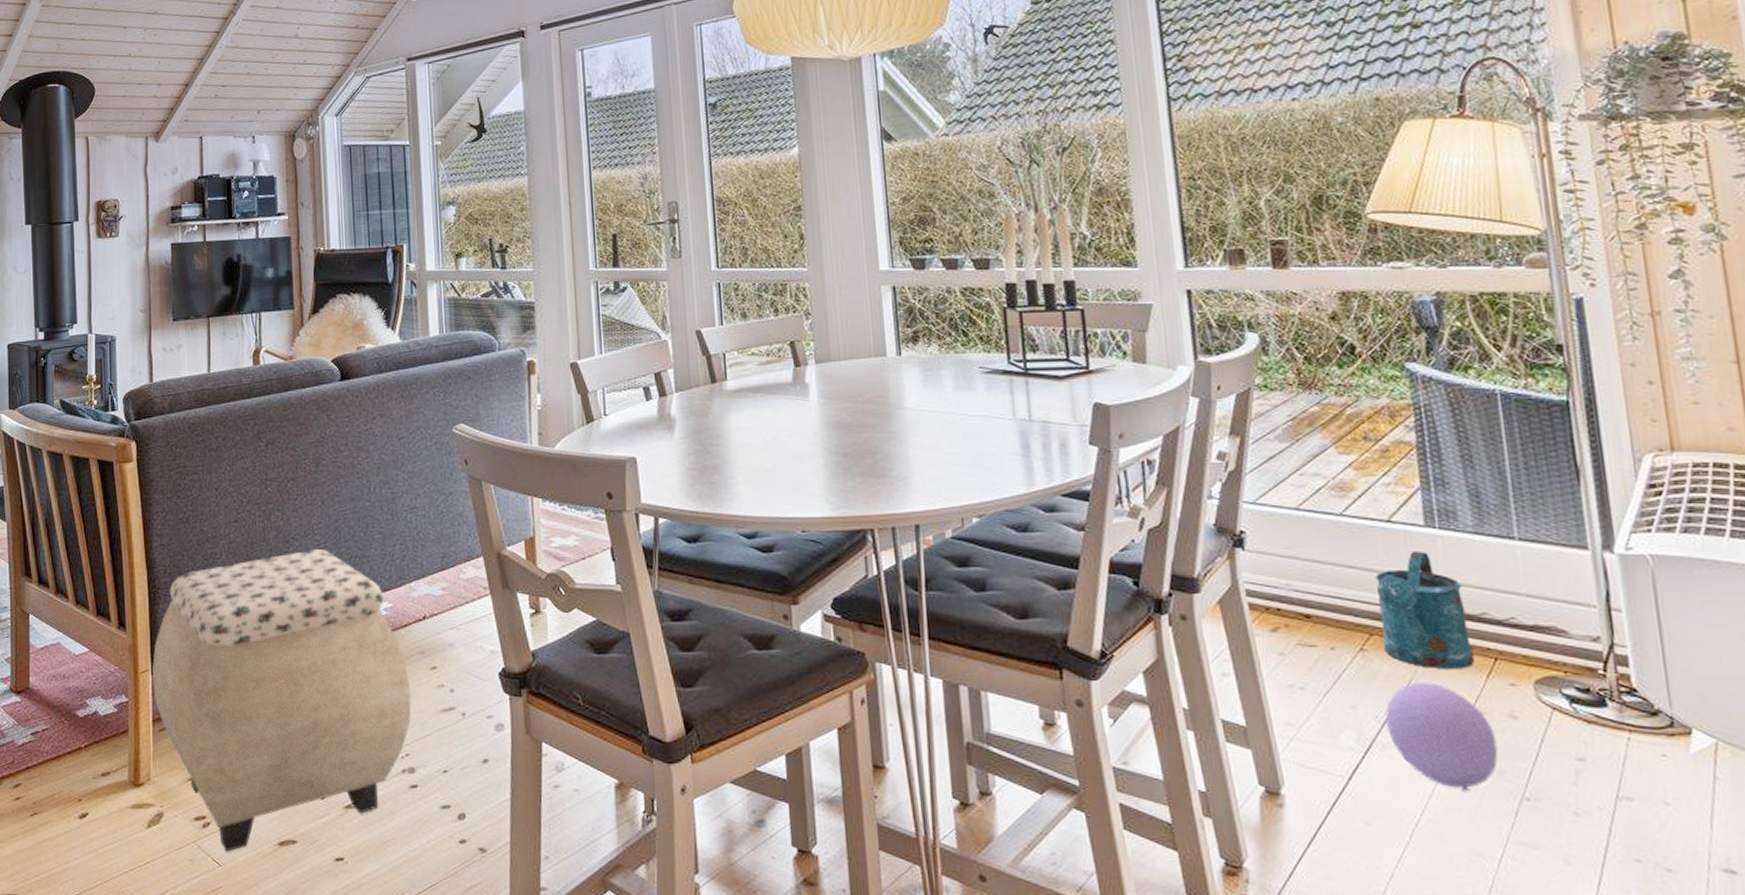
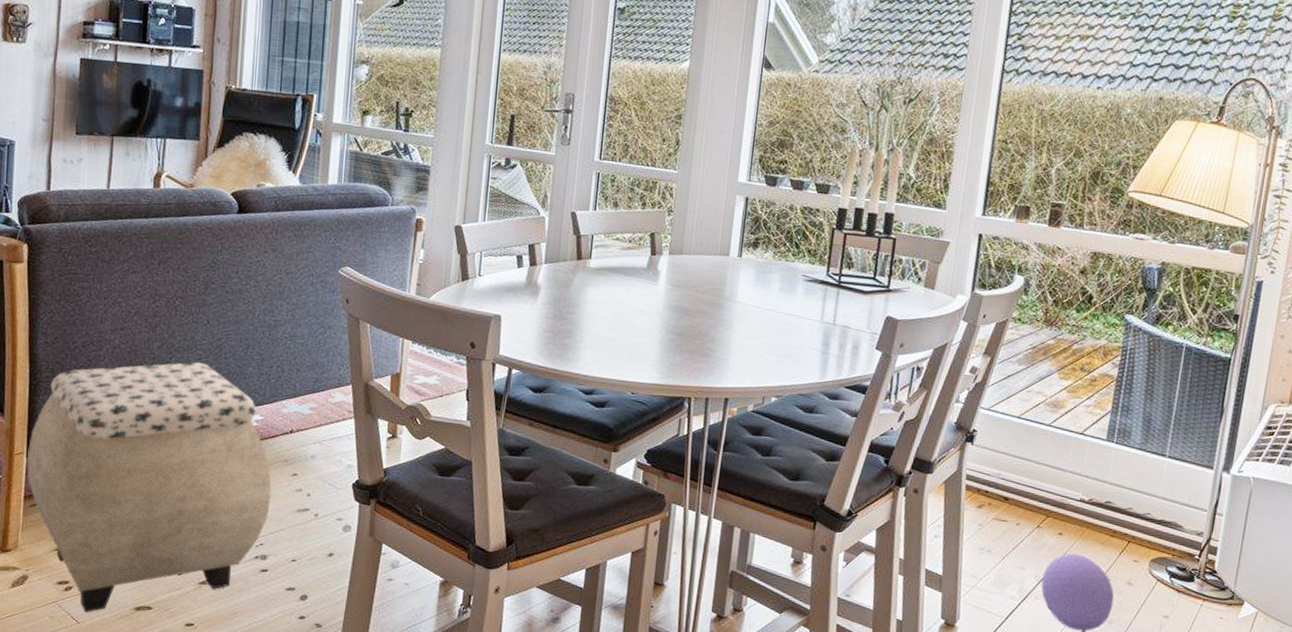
watering can: present [1374,550,1474,670] -> none [1053,457,1121,547]

